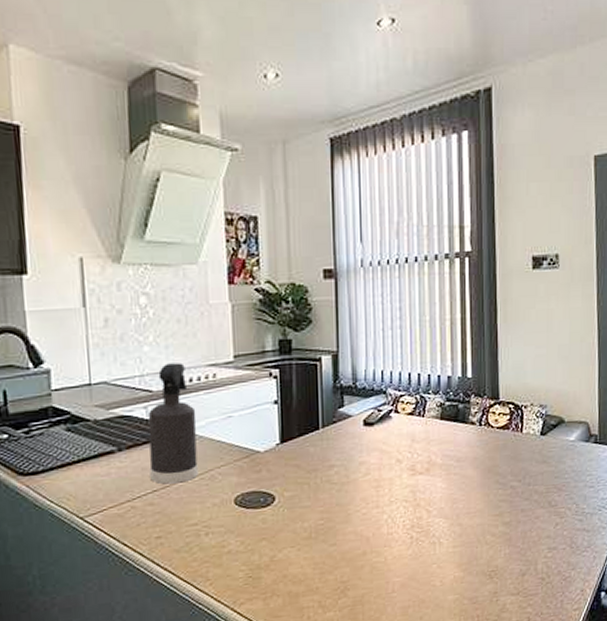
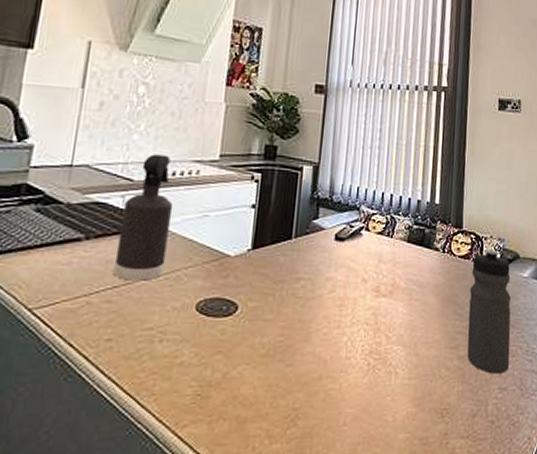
water bottle: none [511,417,558,536] -> present [467,250,511,374]

